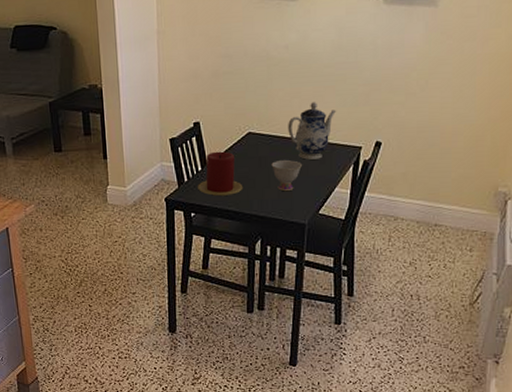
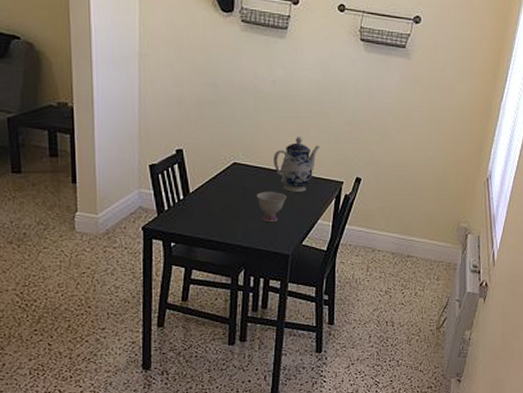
candle: present [198,151,243,196] -> none [179,180,227,225]

